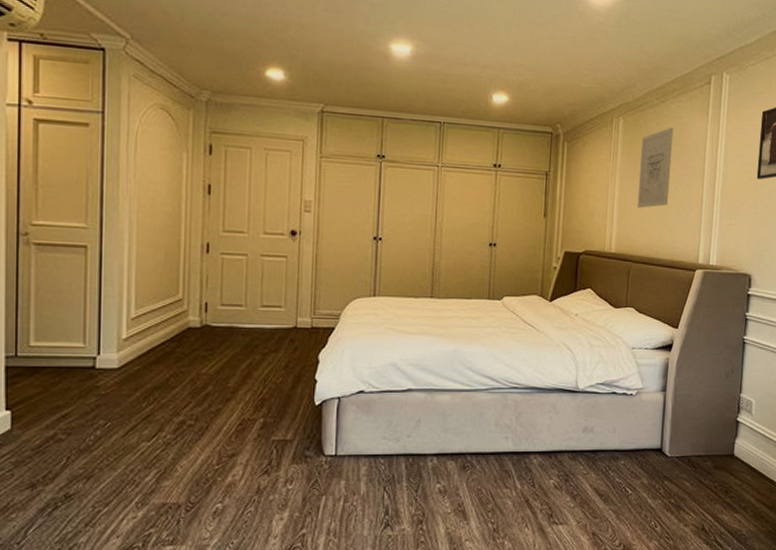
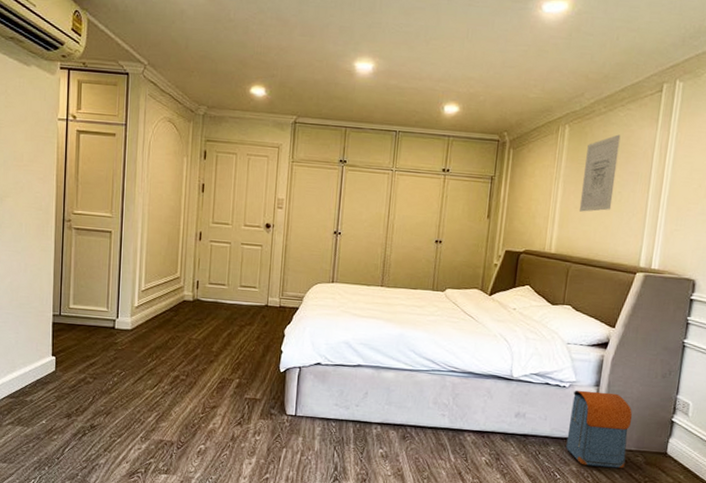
backpack: none [636,397,700,477] -> present [566,390,632,469]

